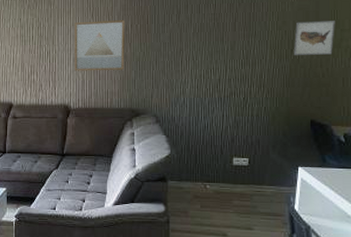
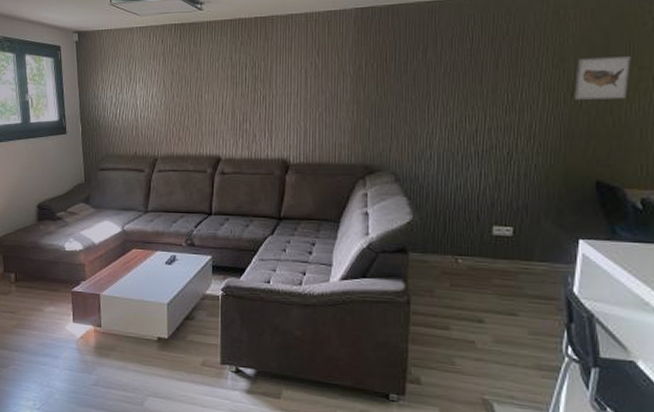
wall art: present [74,20,125,71] -> none [295,58,358,119]

